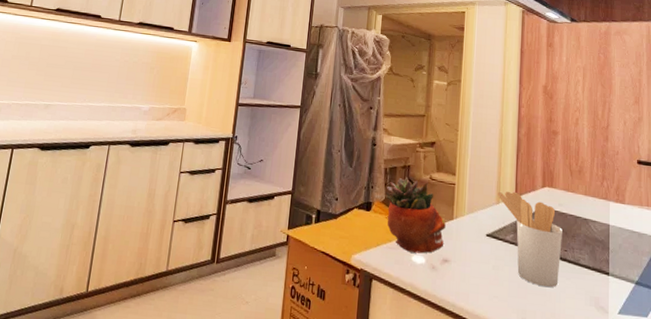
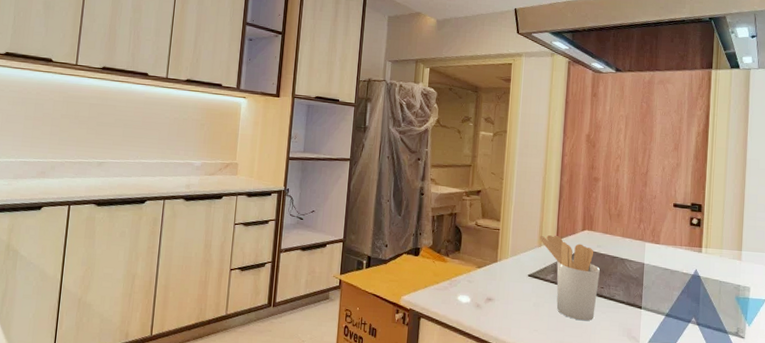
succulent planter: present [384,176,446,254] -> none [432,223,490,294]

